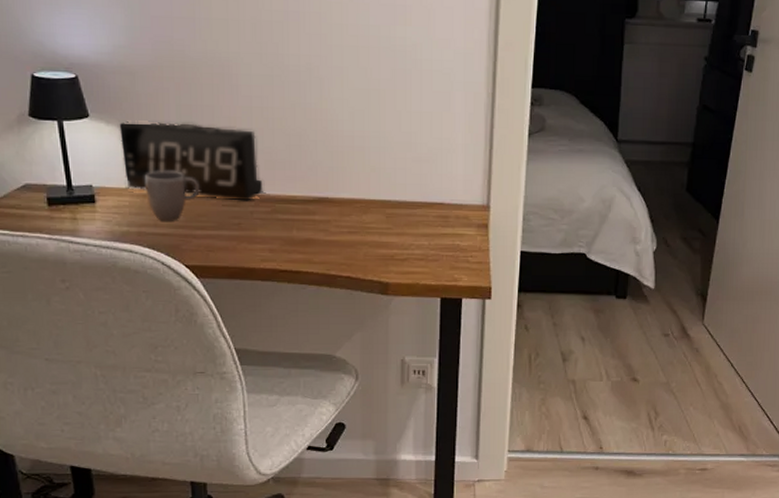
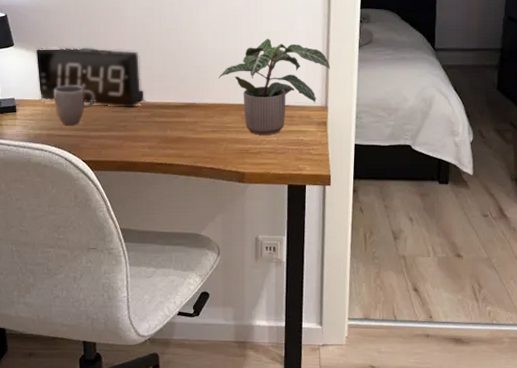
potted plant: none [357,119,495,238] -> present [219,37,331,135]

